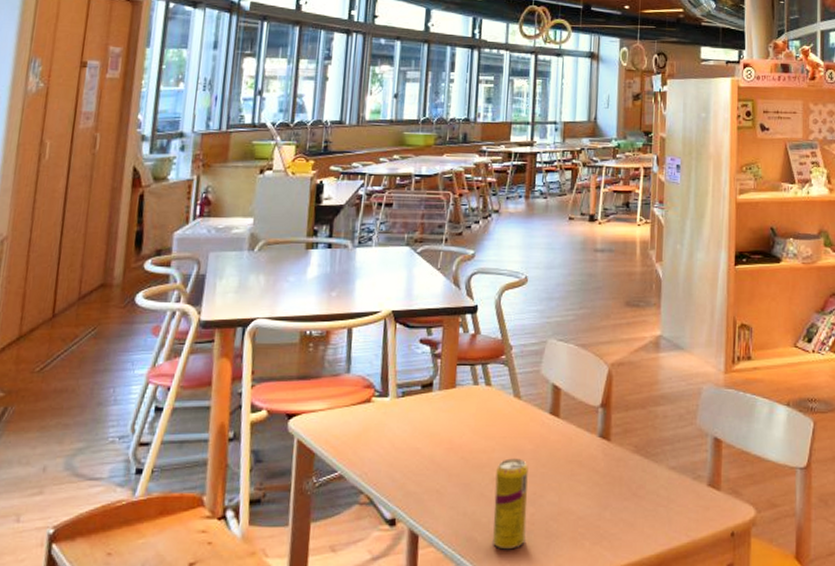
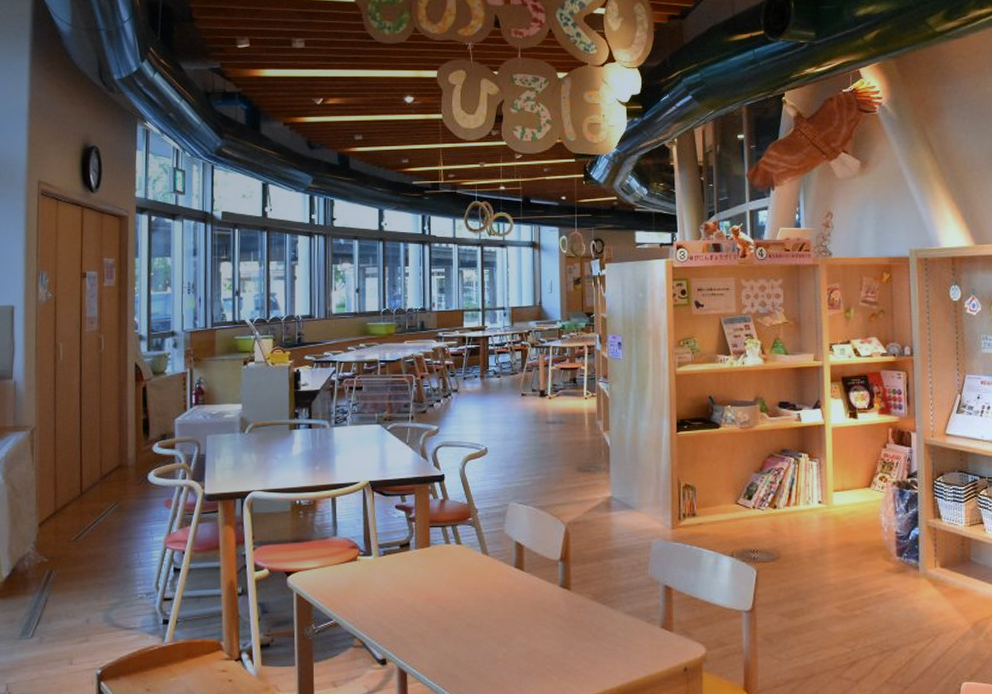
beverage can: present [493,458,528,550] -> none [471,606,500,684]

